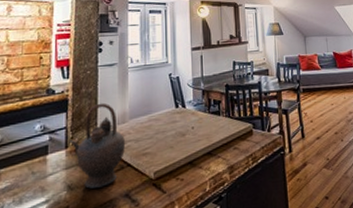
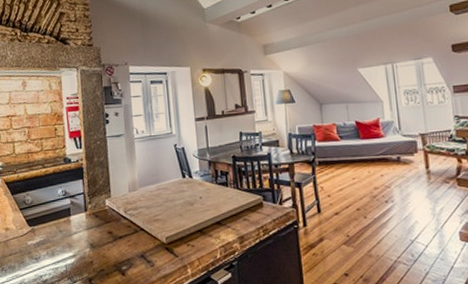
teapot: present [67,103,126,189] -> none [86,171,138,248]

